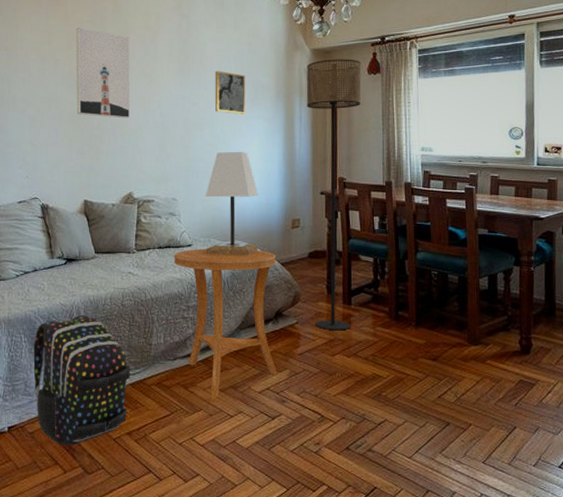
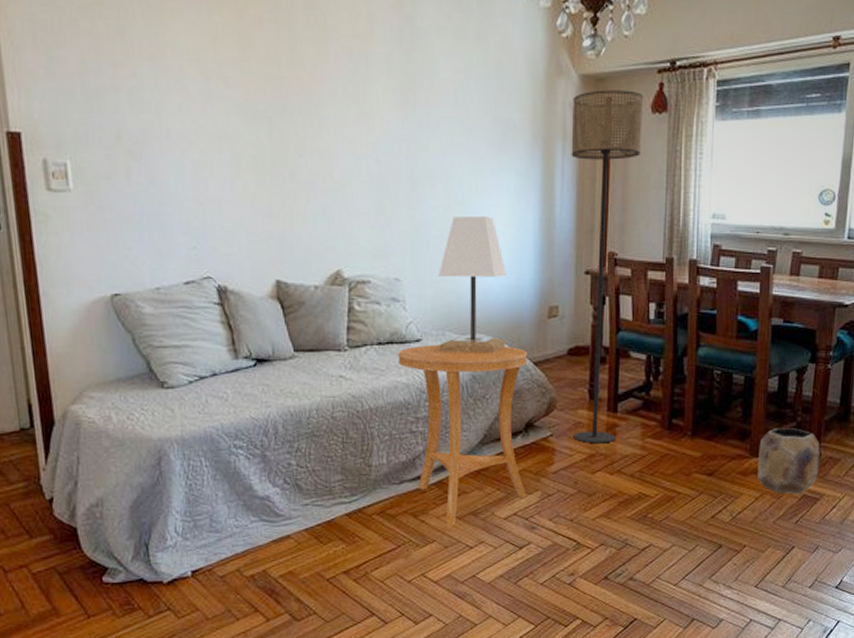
backpack: present [33,315,131,445] -> none [218,431,346,589]
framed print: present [76,27,130,119] -> none [252,29,334,167]
wall art: present [215,70,246,114] -> none [450,101,491,164]
planter: none [476,320,532,380] -> present [758,427,820,495]

